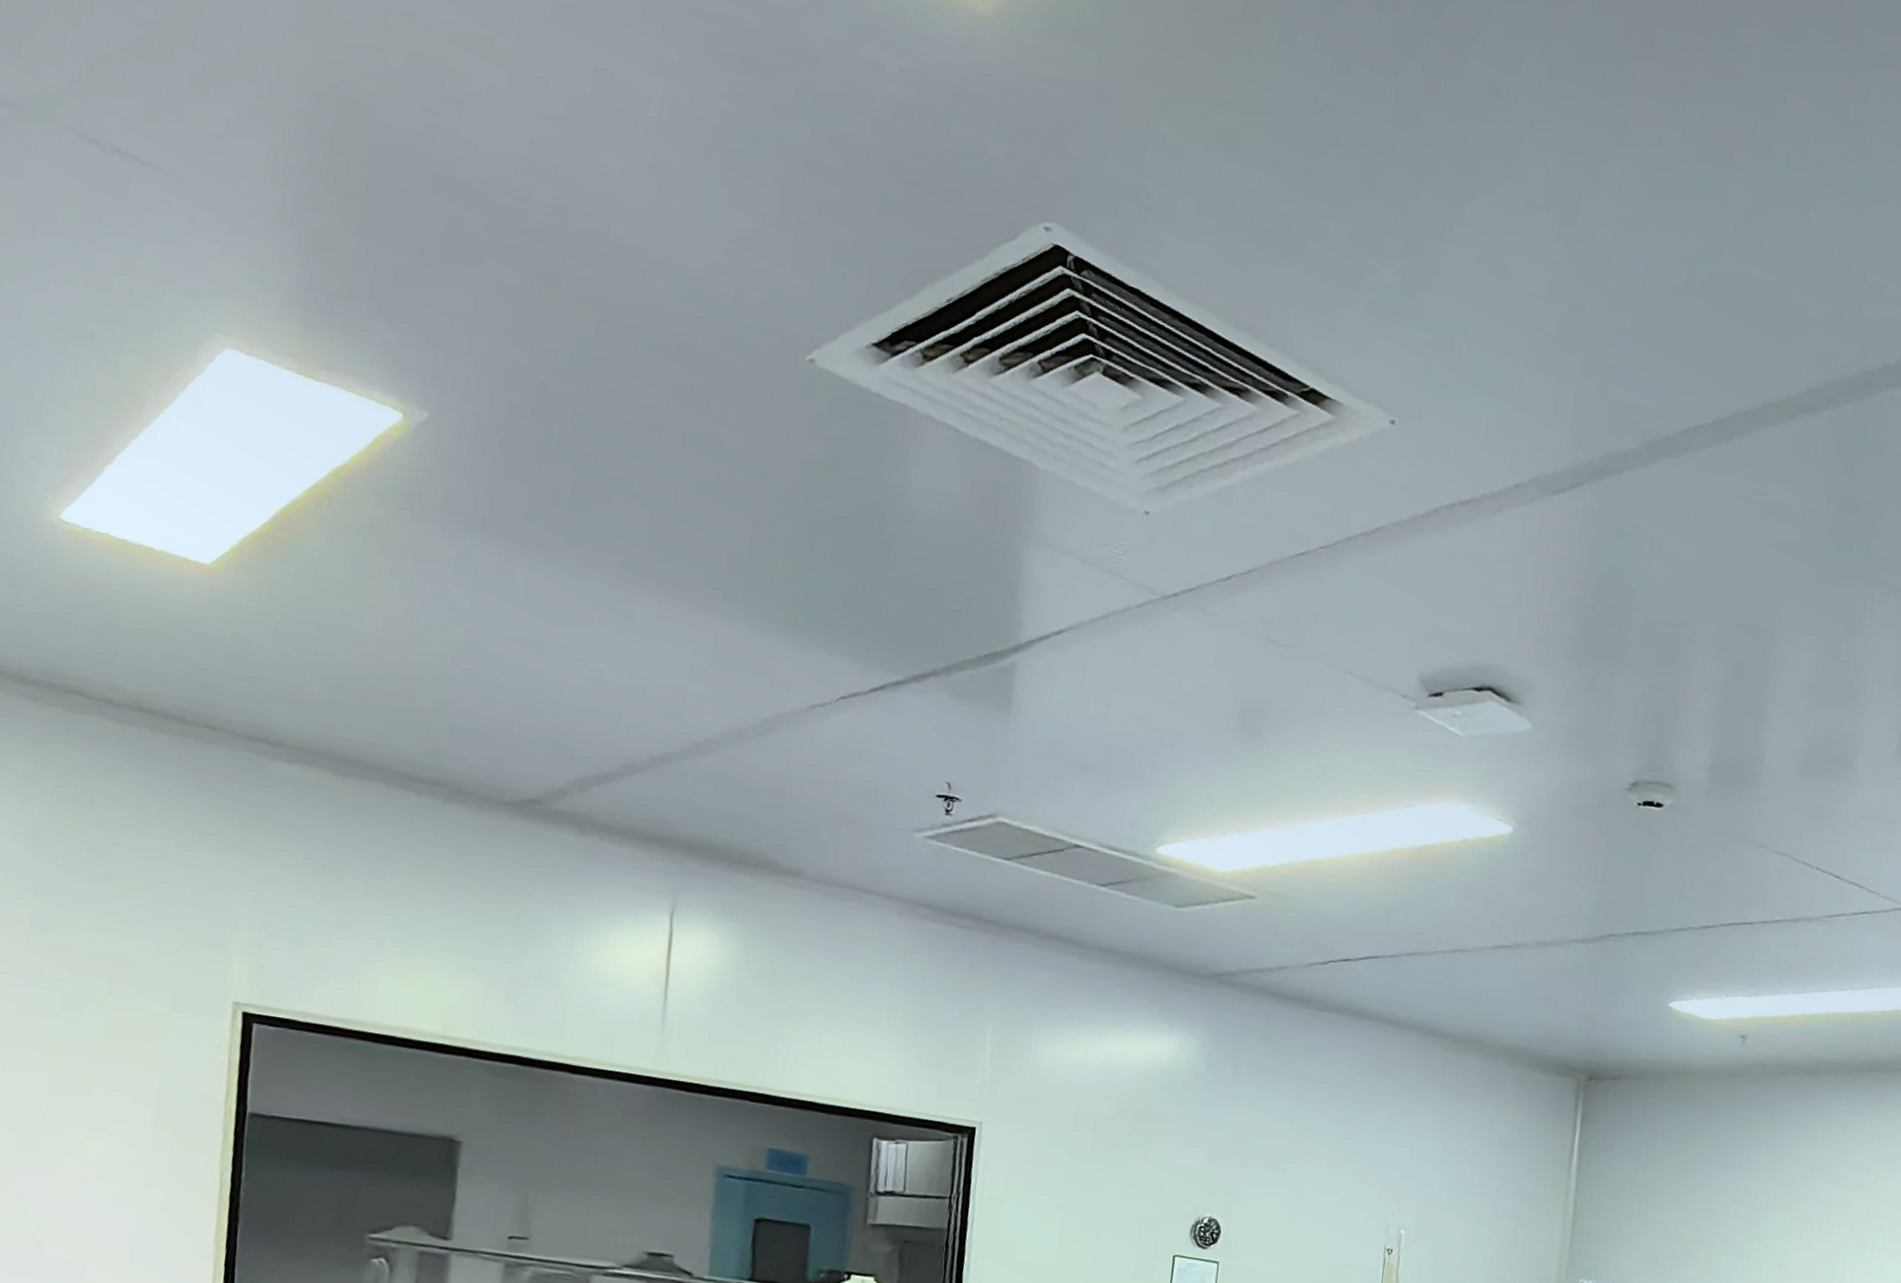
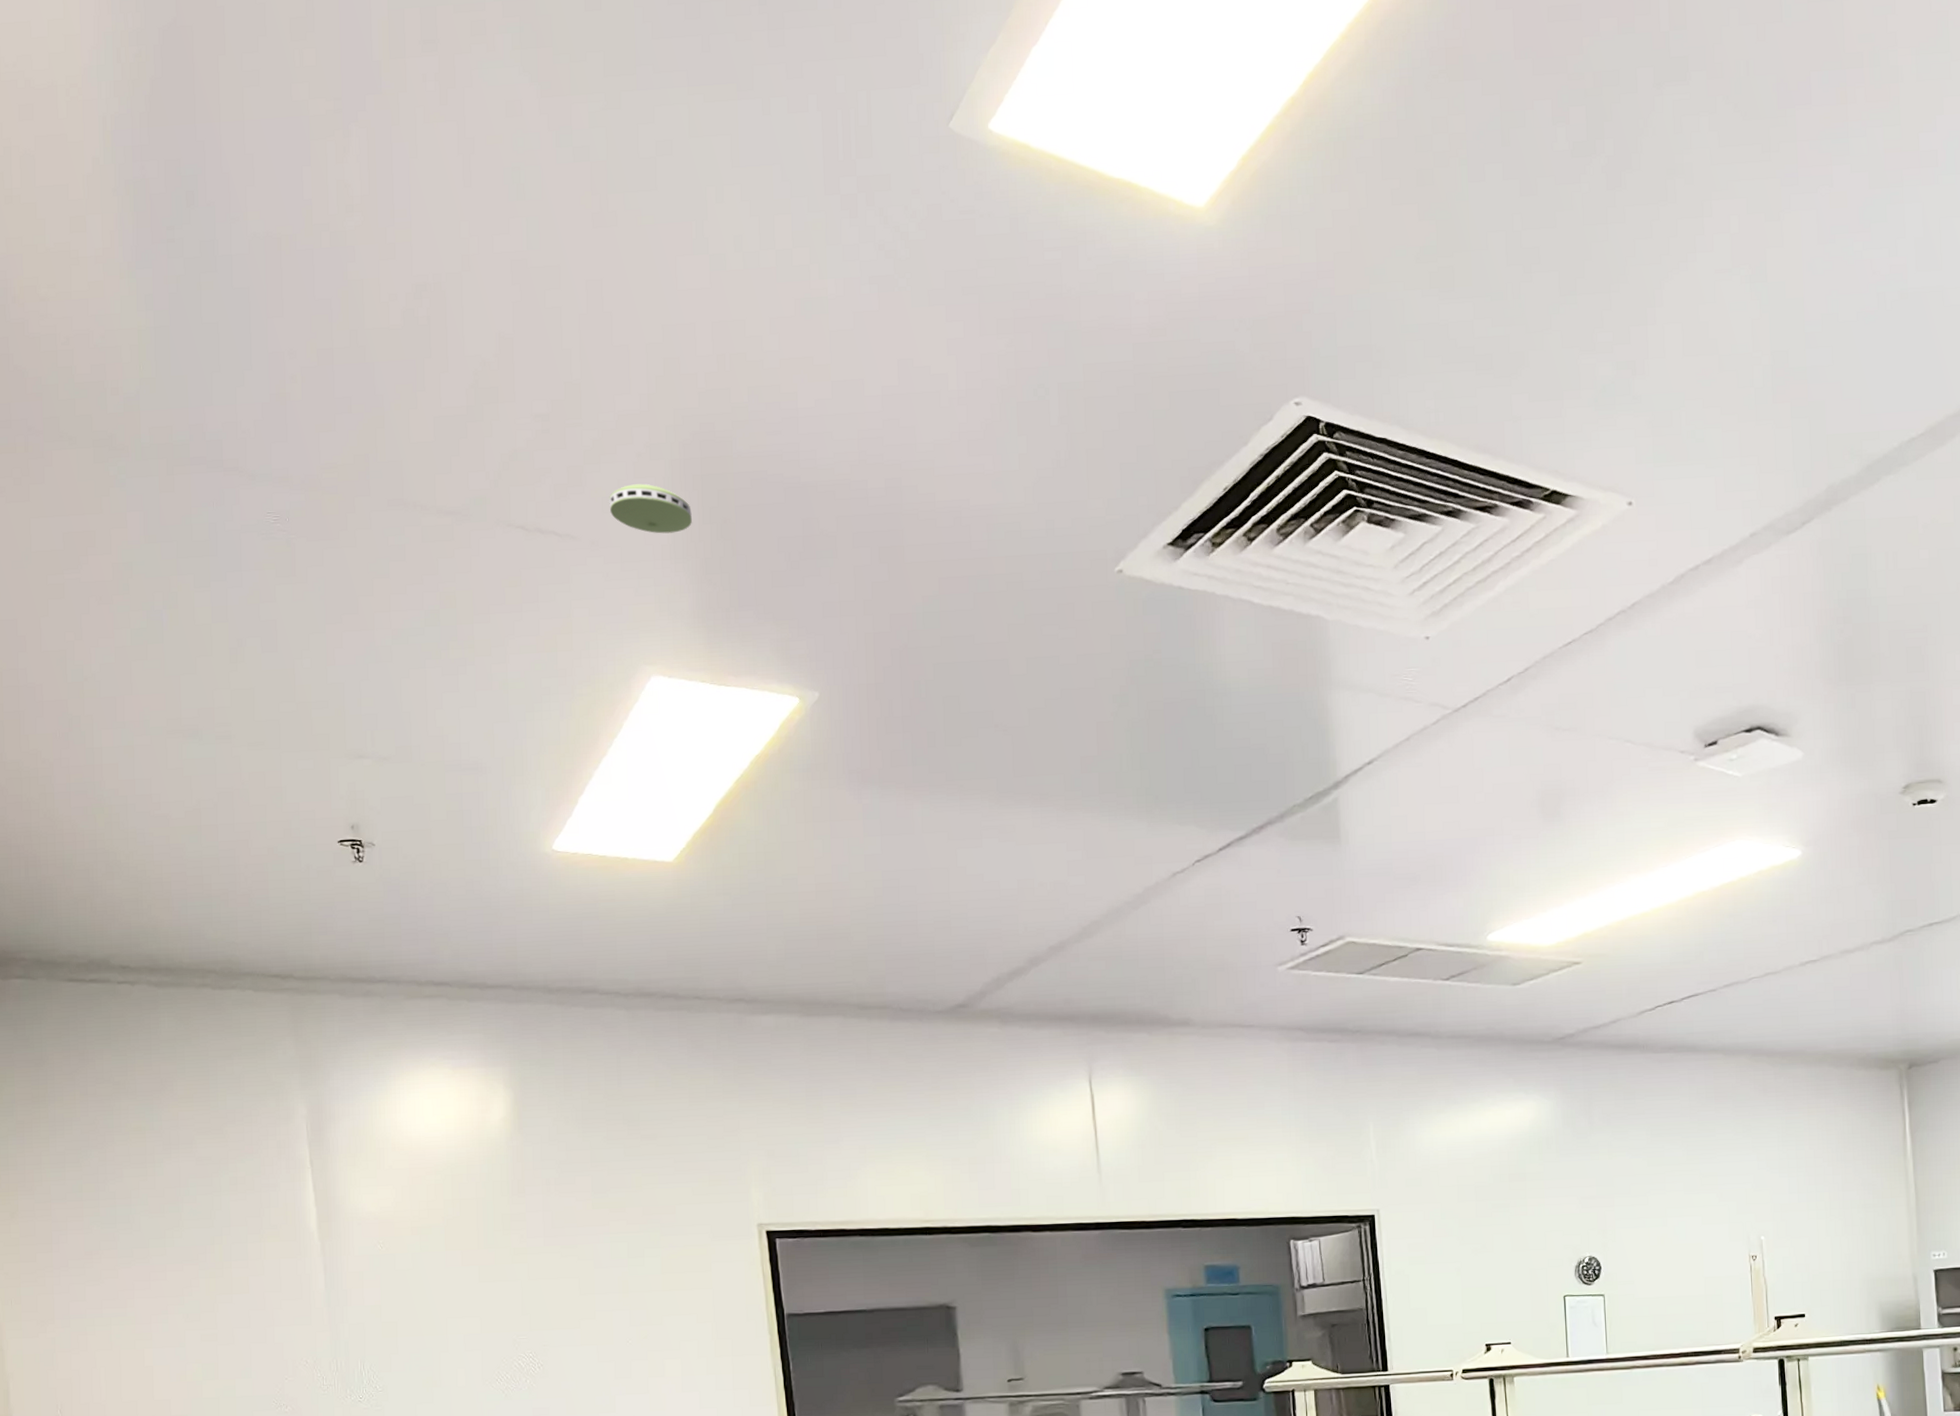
smoke detector: none [210,126,312,194] -> present [609,483,692,534]

